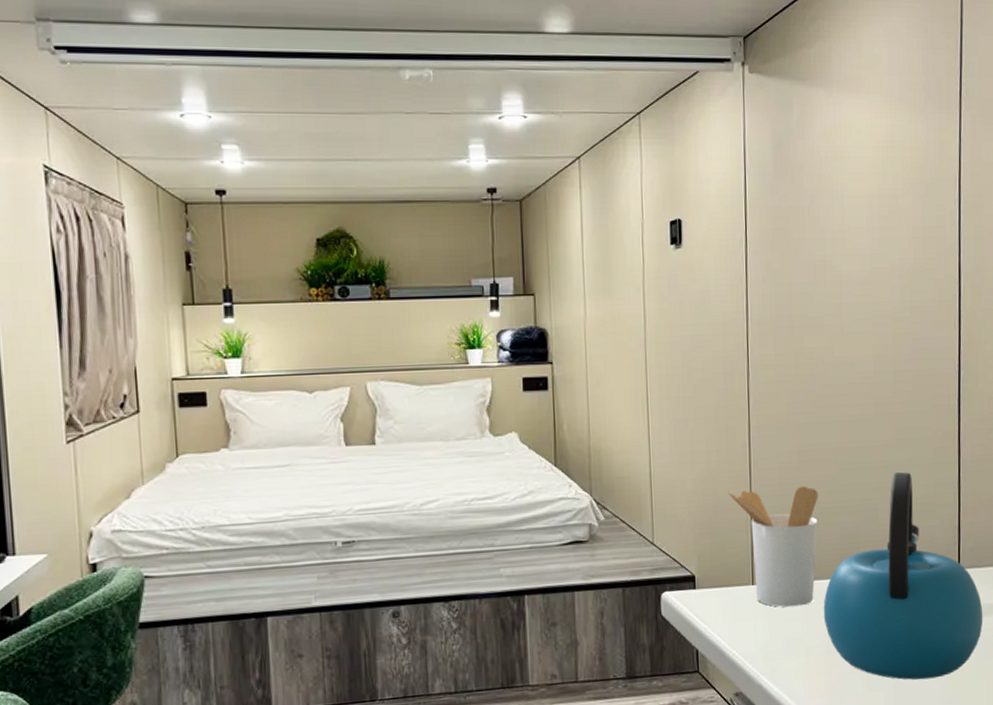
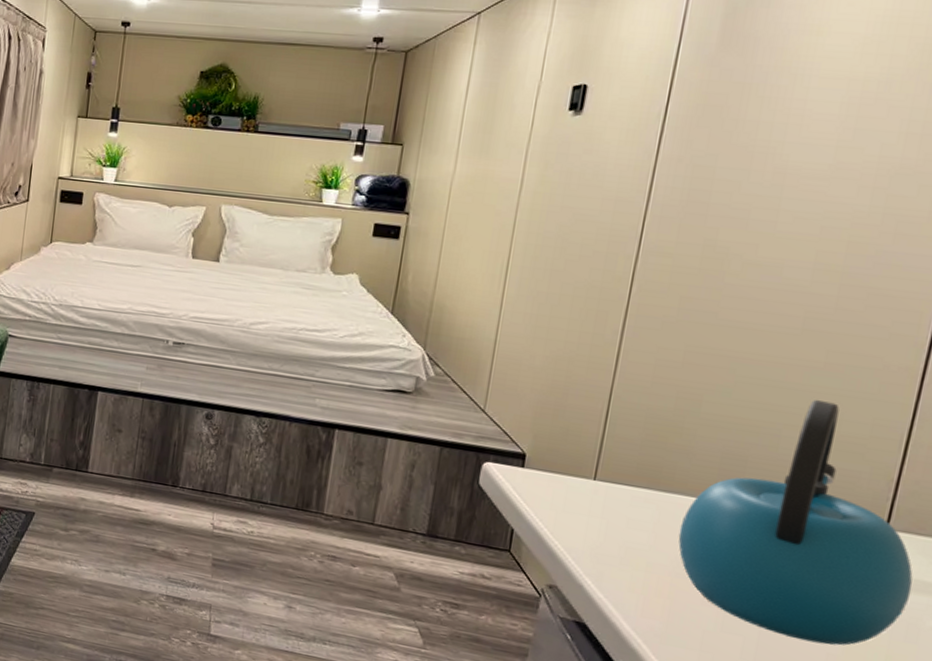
utensil holder: present [726,486,818,608] -> none [581,375,701,518]

